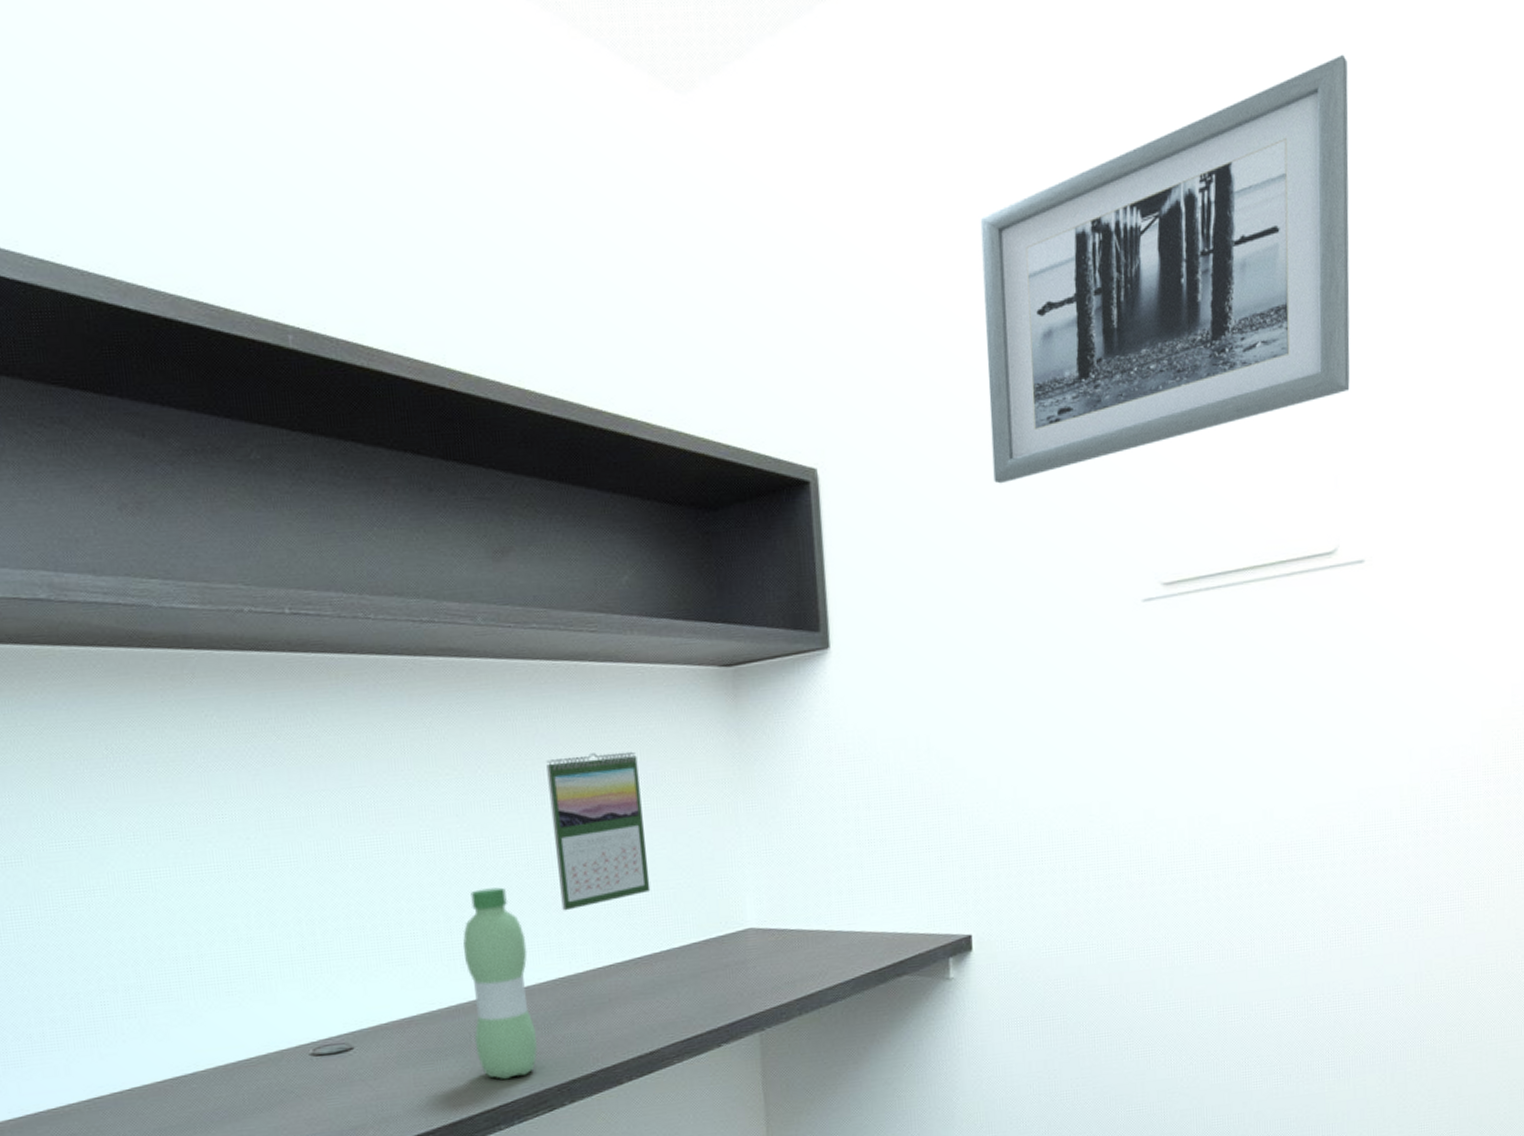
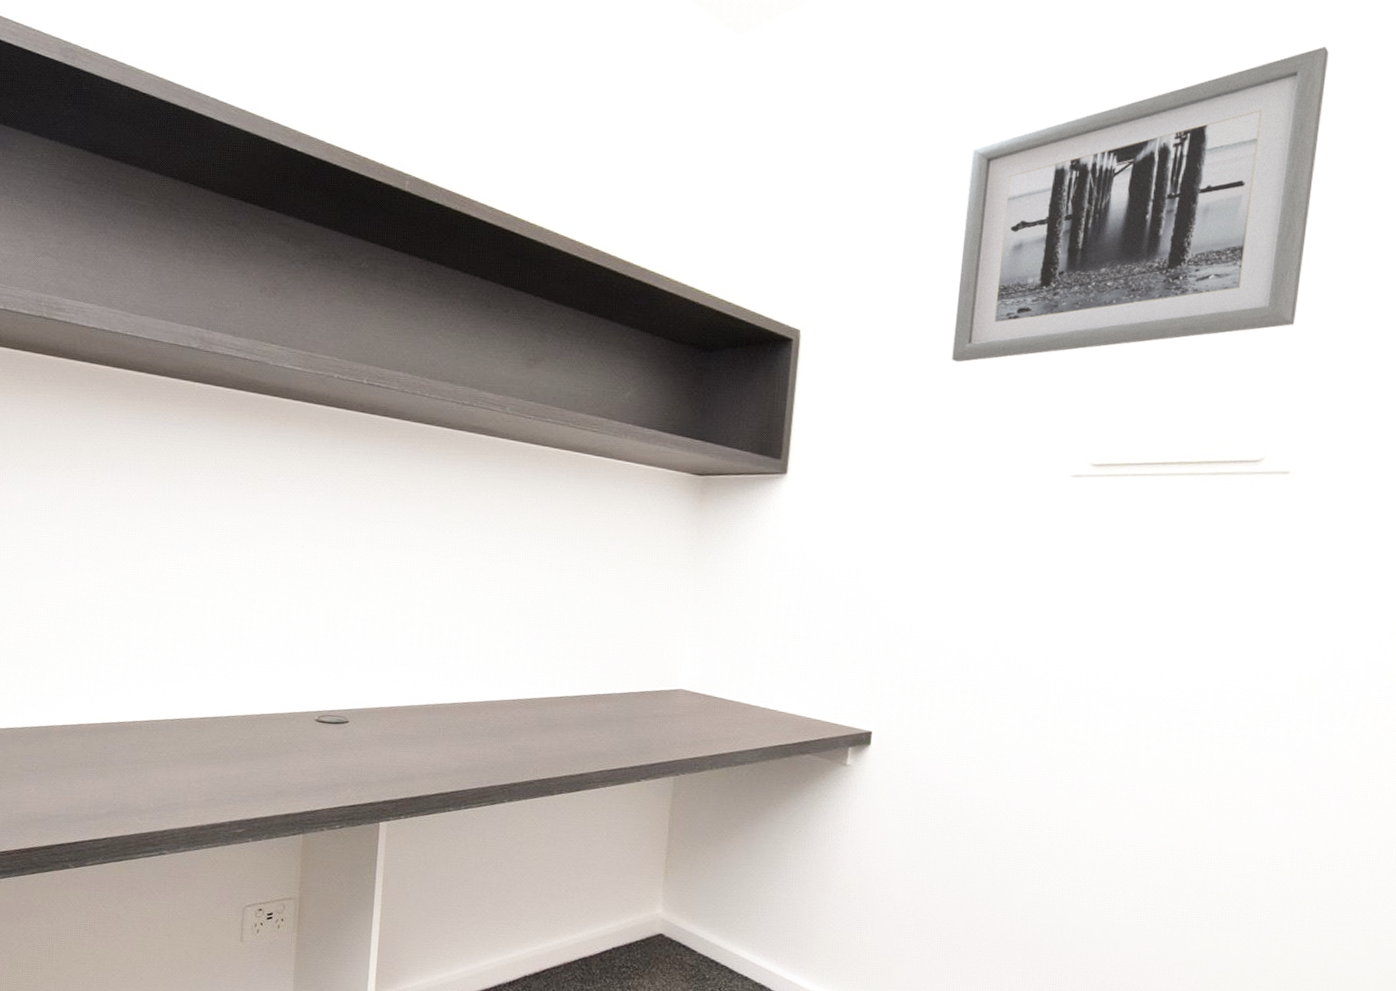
water bottle: present [462,887,539,1080] -> none [442,617,498,772]
calendar: present [546,751,651,911] -> none [531,525,613,647]

